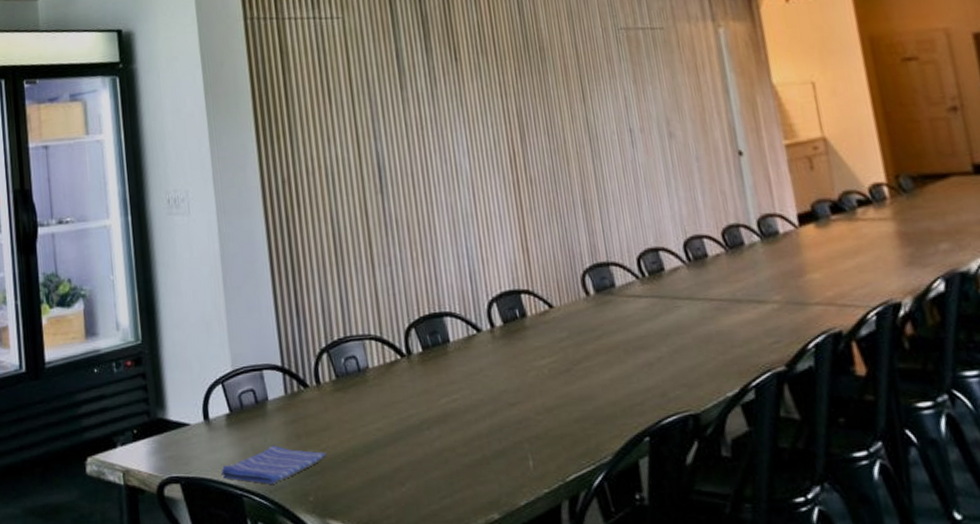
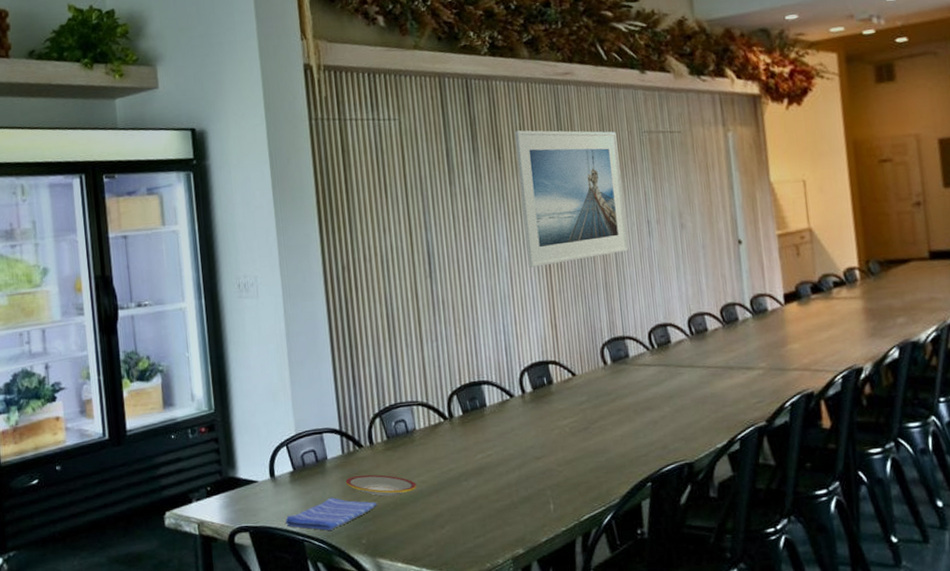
plate: none [289,419,372,446] -> present [345,474,417,496]
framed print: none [472,28,609,182] -> present [514,130,629,268]

